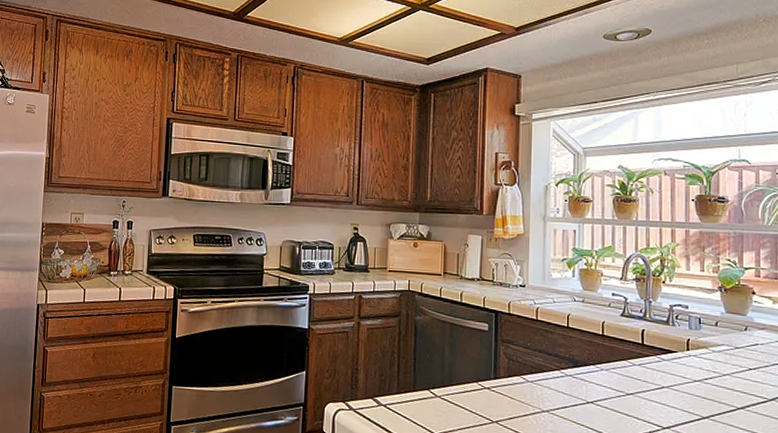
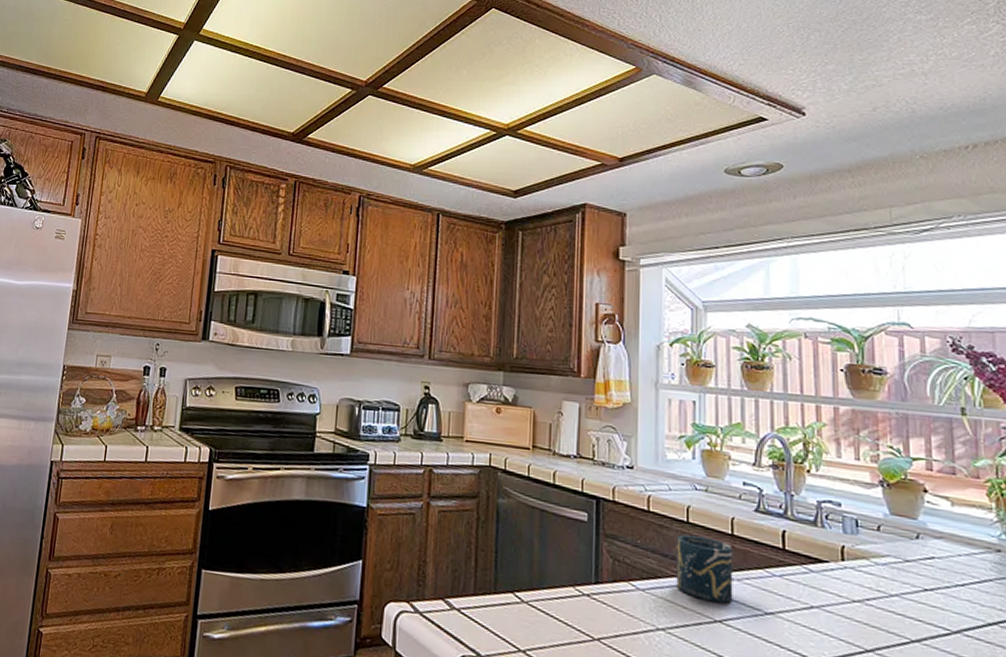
cup: none [558,337,603,389] -> present [676,534,733,604]

